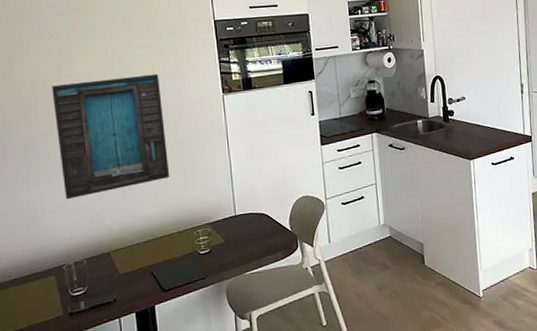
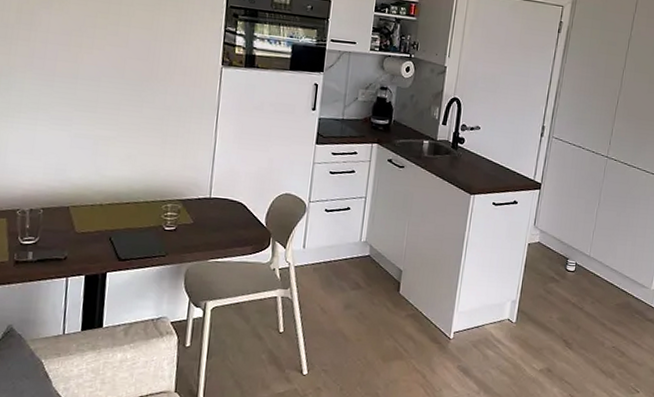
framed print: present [52,73,170,200] -> none [32,16,157,143]

